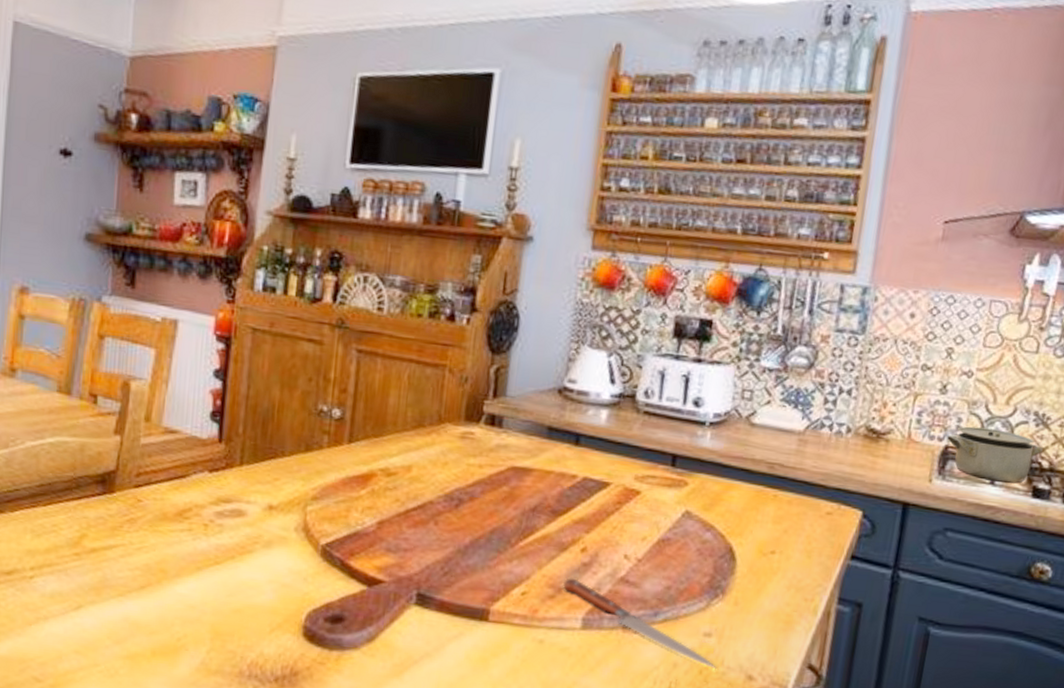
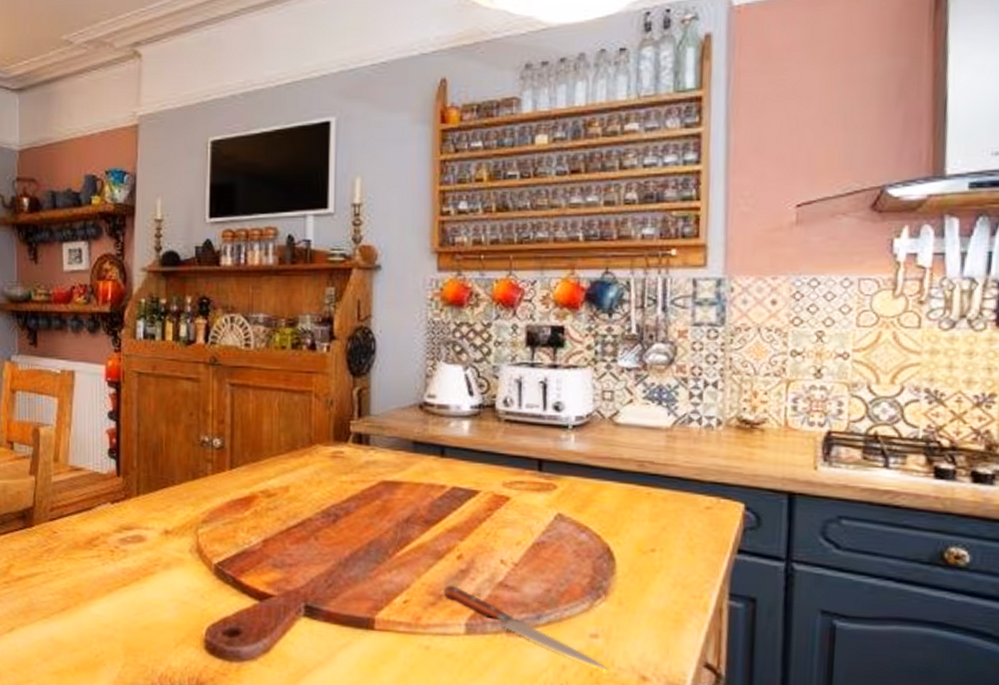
saucepan: present [947,426,1043,484] -> none [829,409,940,466]

